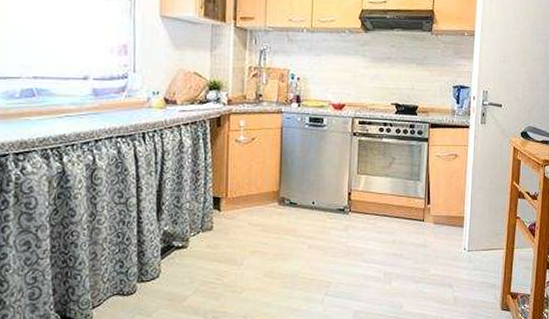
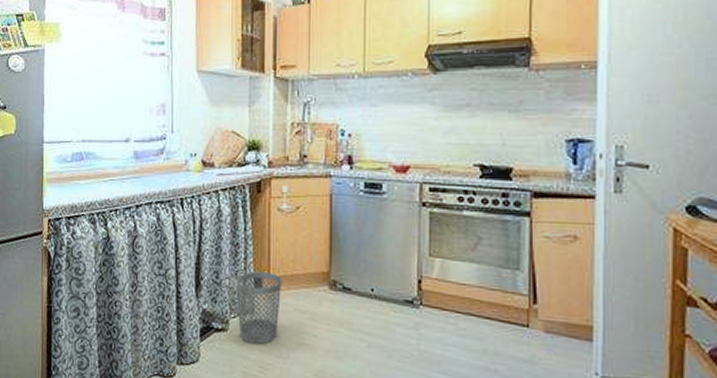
wastebasket: none [196,195,239,256] -> present [236,271,283,345]

